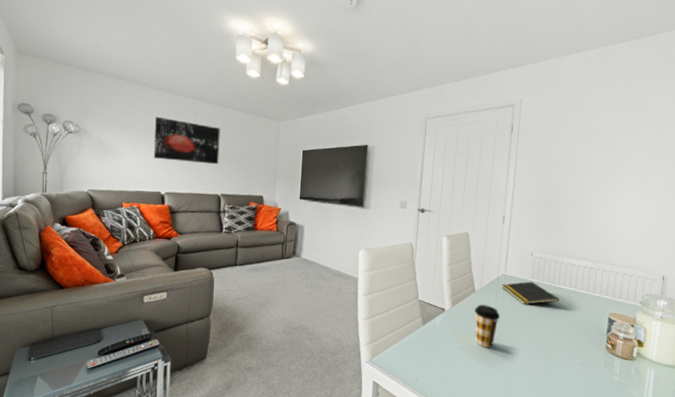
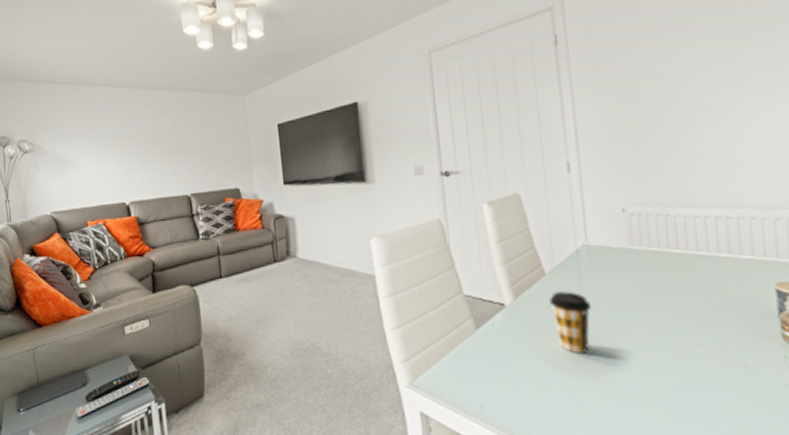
wall art: present [153,116,220,165] -> none [108,116,183,165]
notepad: present [501,281,559,305] -> none [584,249,683,286]

